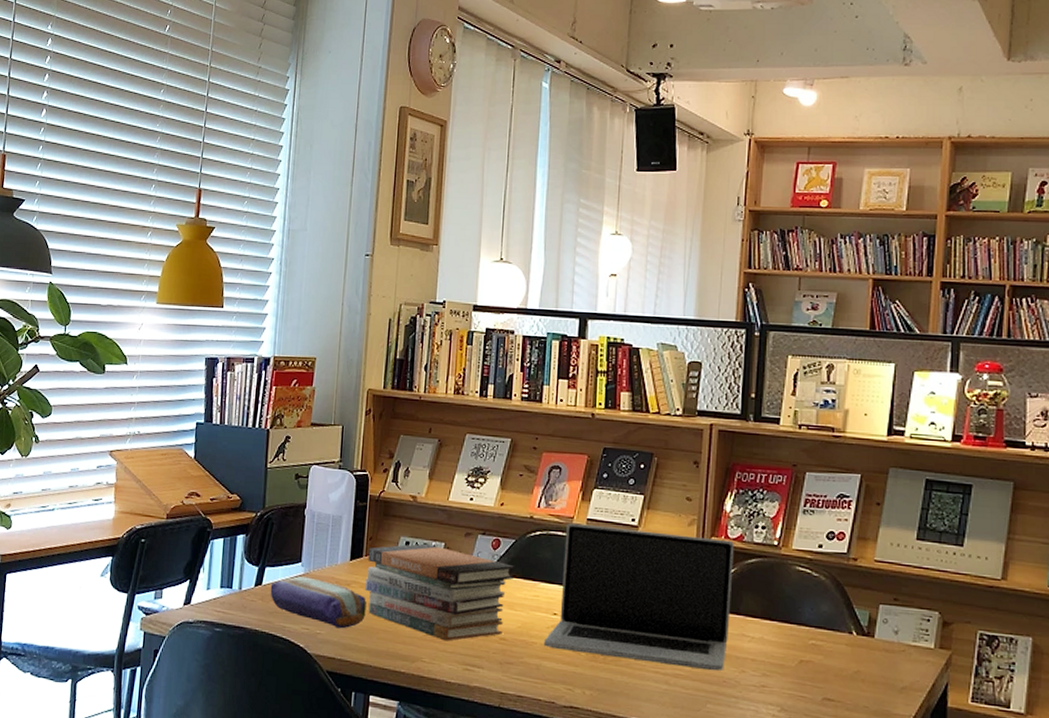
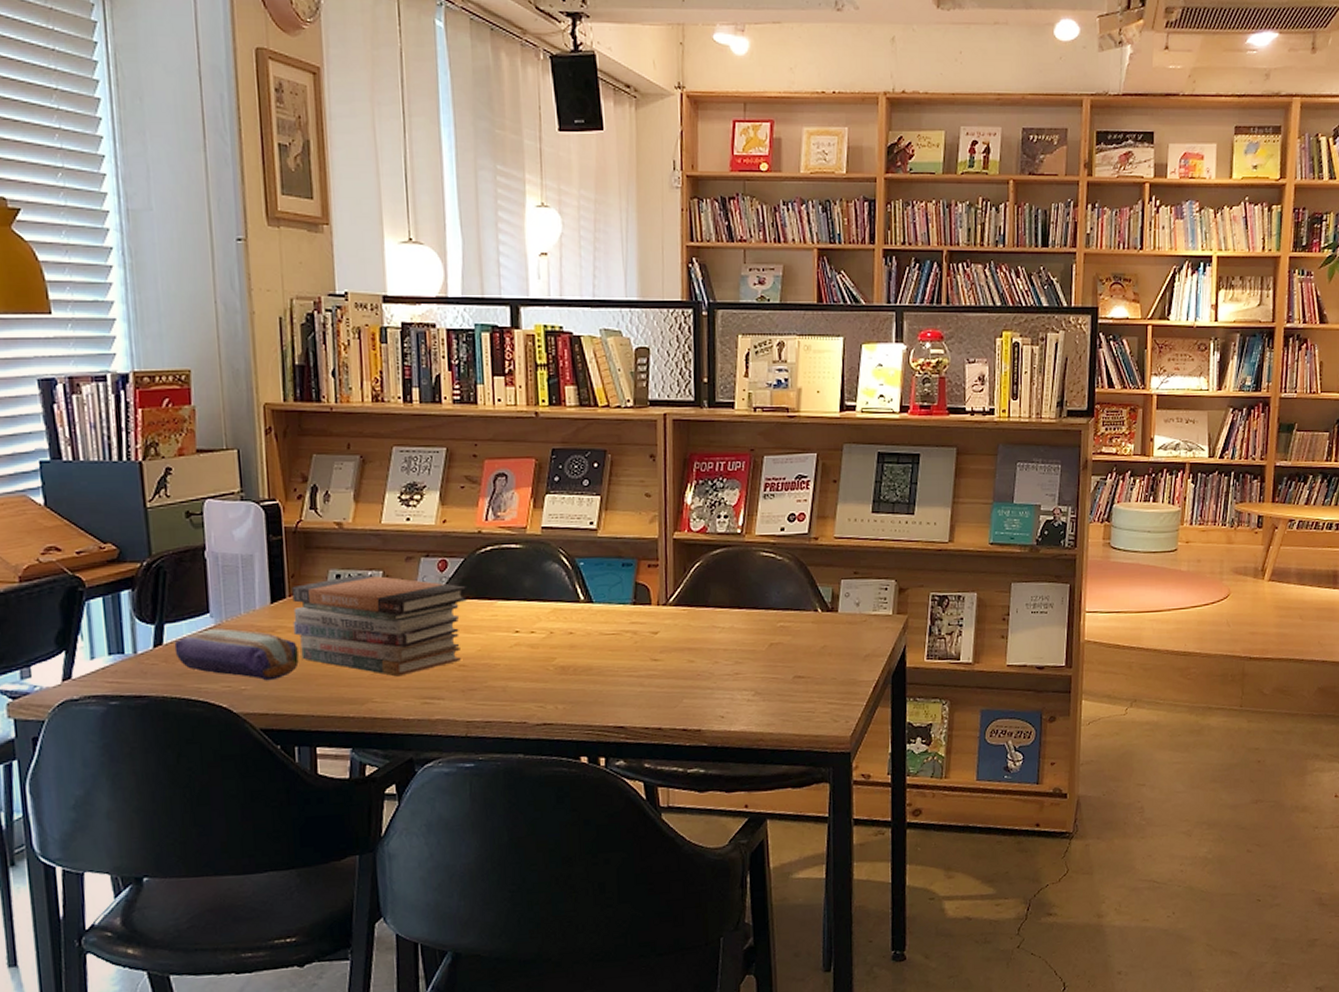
laptop: present [544,523,734,671] -> none [508,533,699,668]

